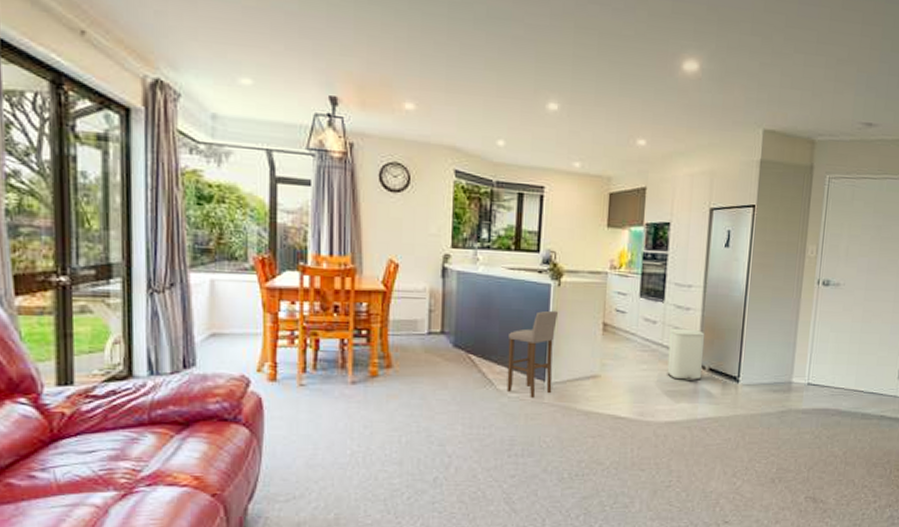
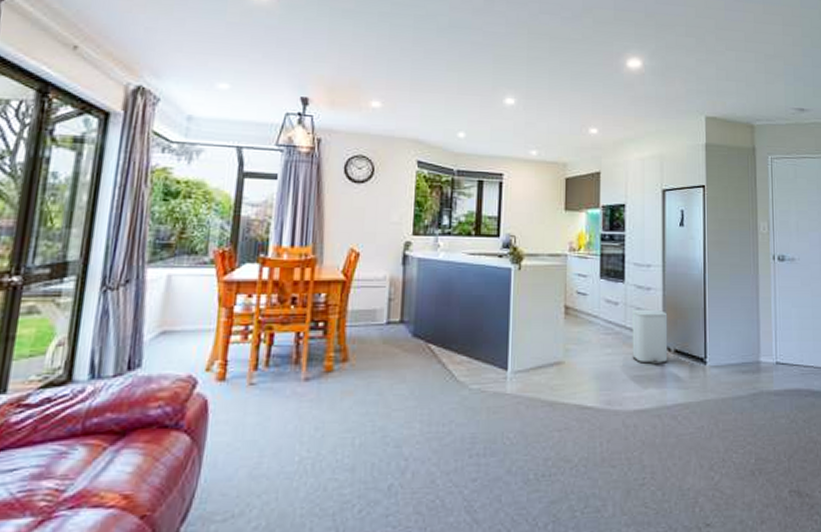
bar stool: present [506,310,559,398] -> none [467,295,520,389]

